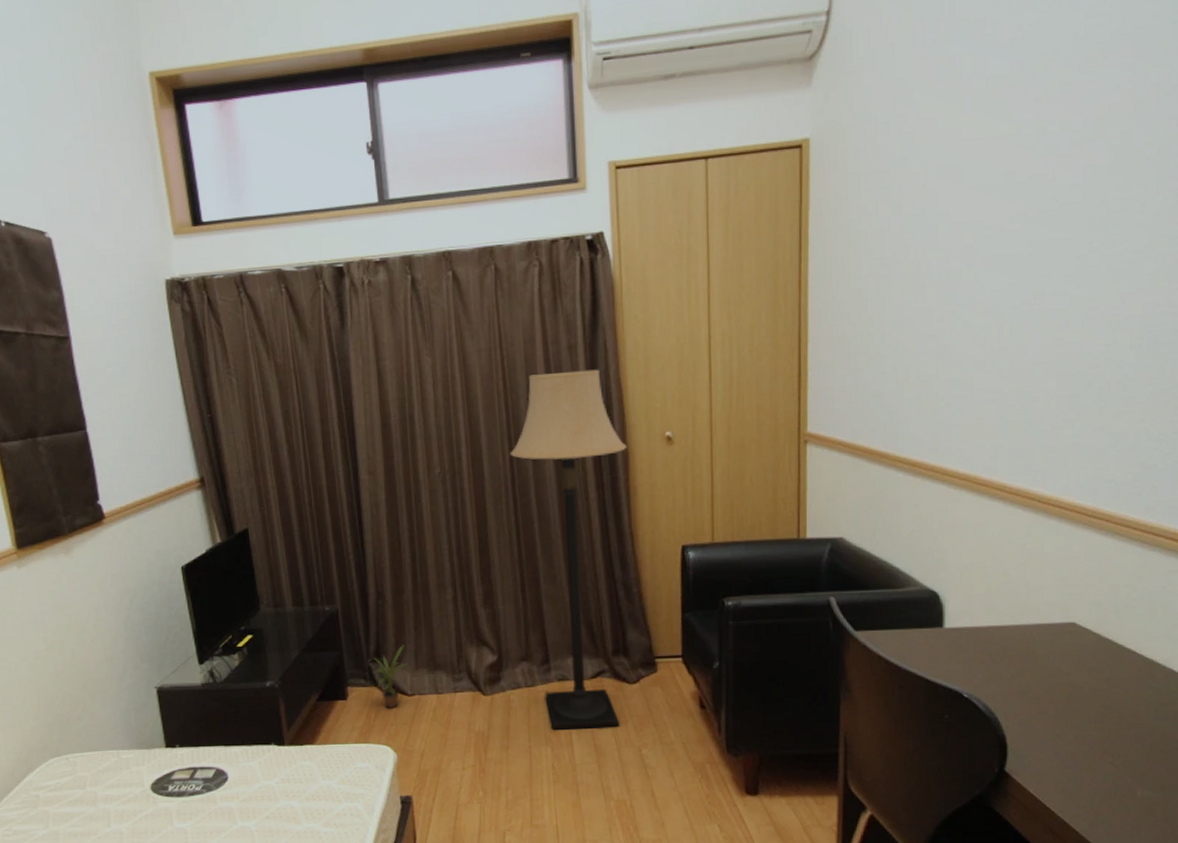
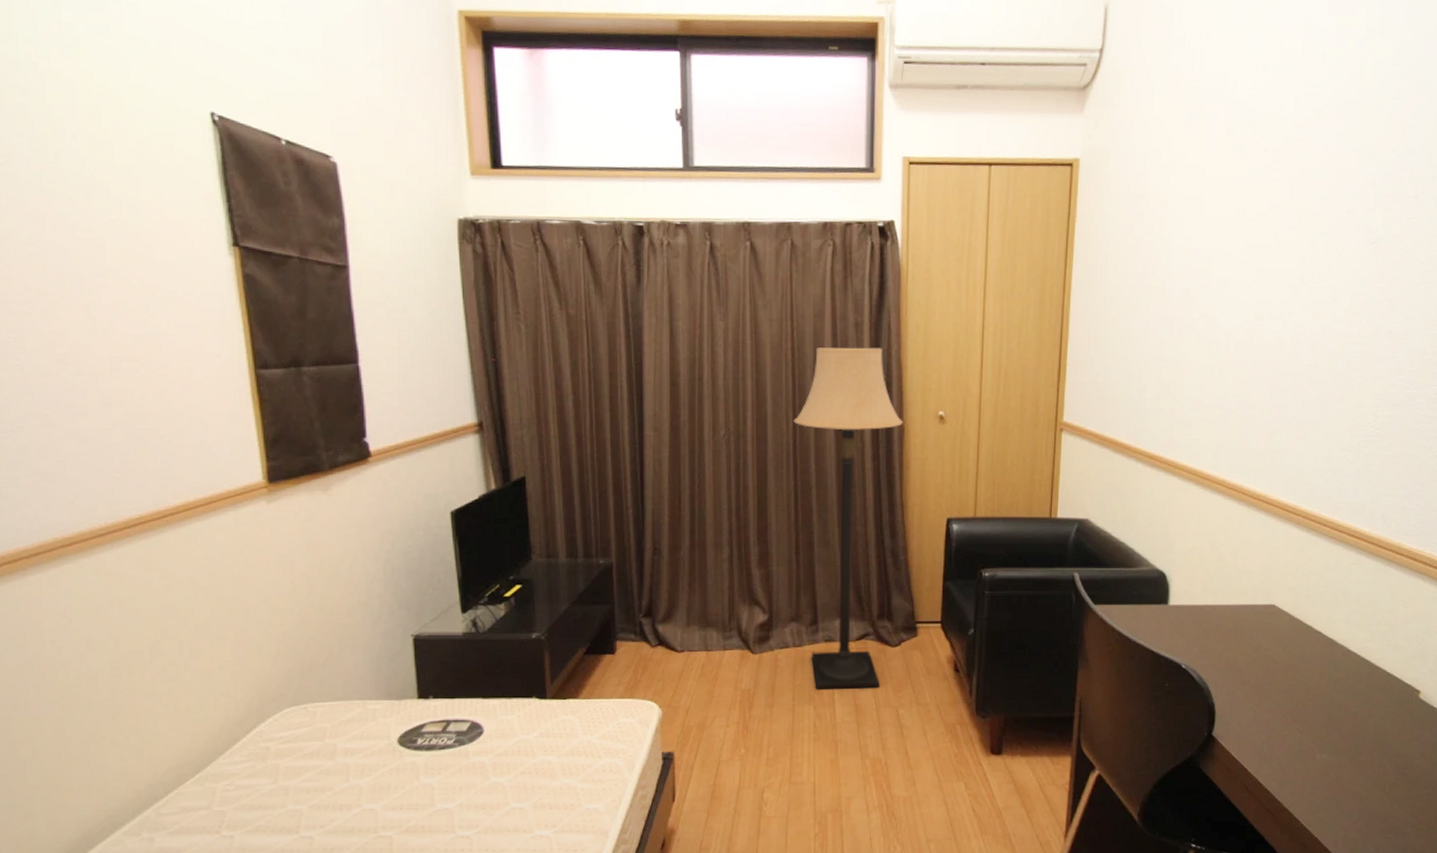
potted plant: present [373,645,408,709] -> none [644,601,680,665]

